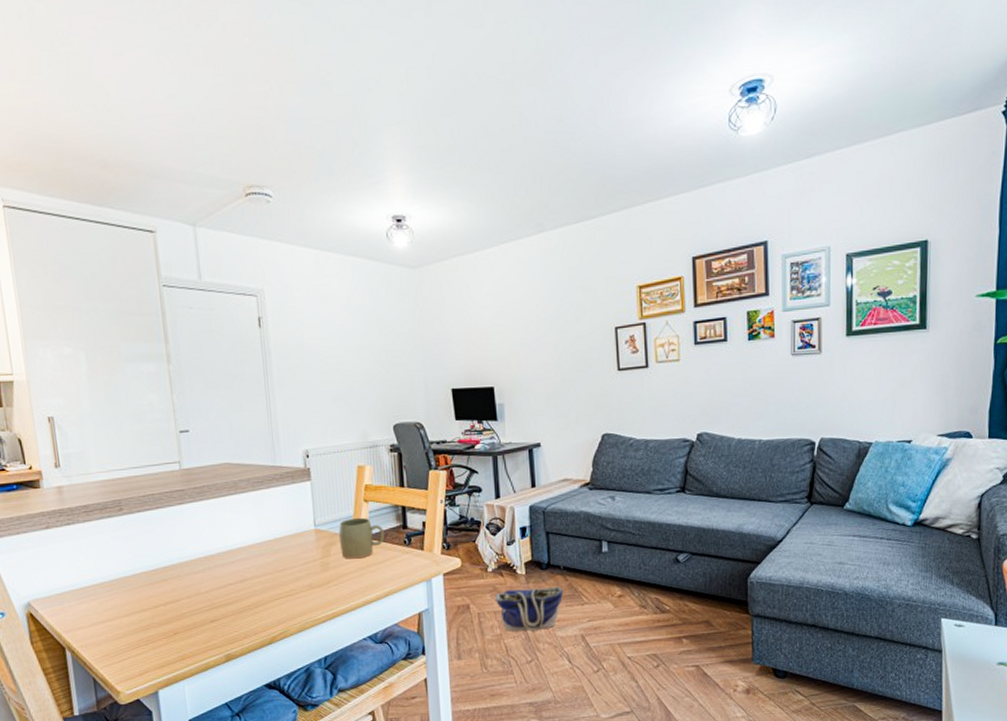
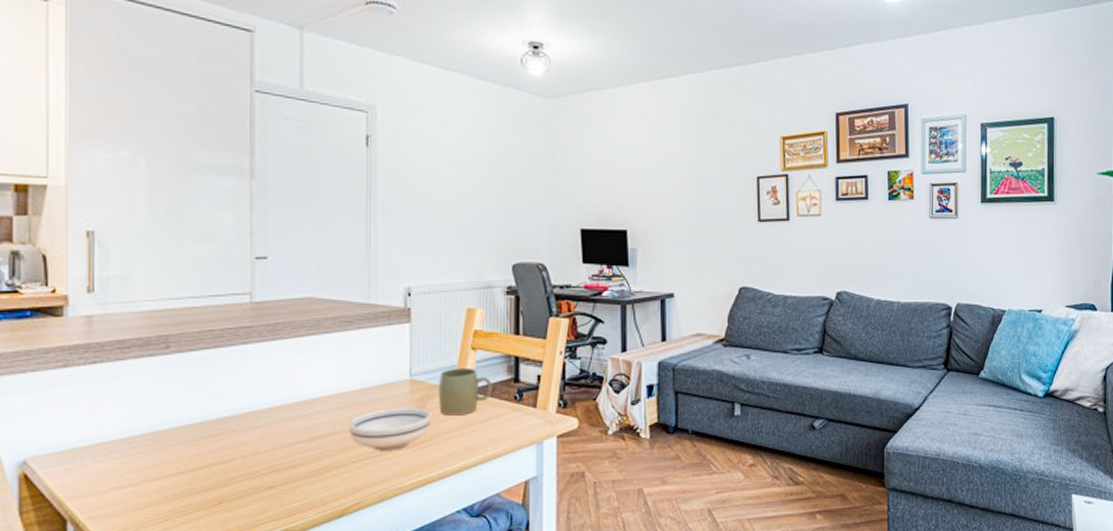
bowl: none [268,553,336,590] -> present [348,407,432,451]
tote bag: present [494,586,564,631] -> none [613,453,691,504]

